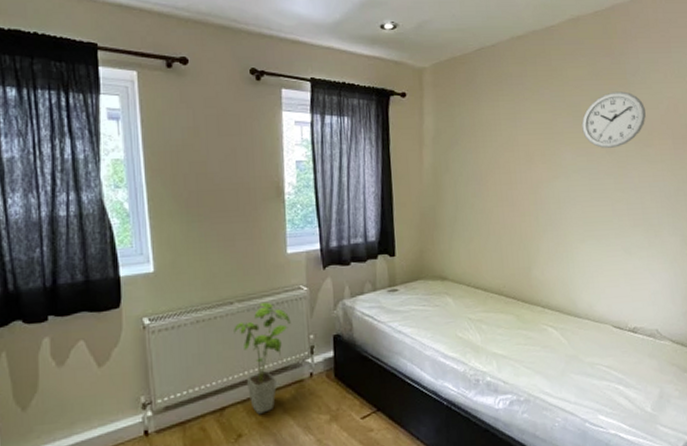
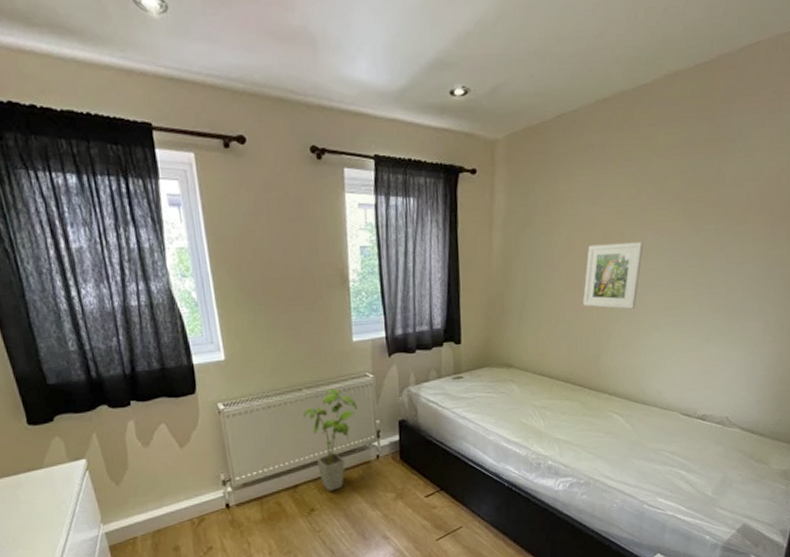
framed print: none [511,161,564,223] -> present [583,241,644,309]
wall clock: present [581,91,646,148] -> none [668,161,742,227]

